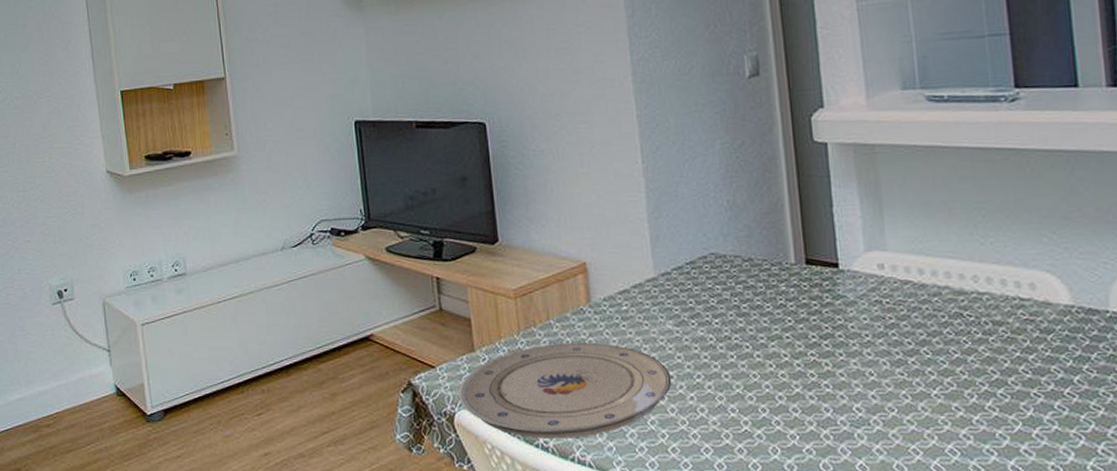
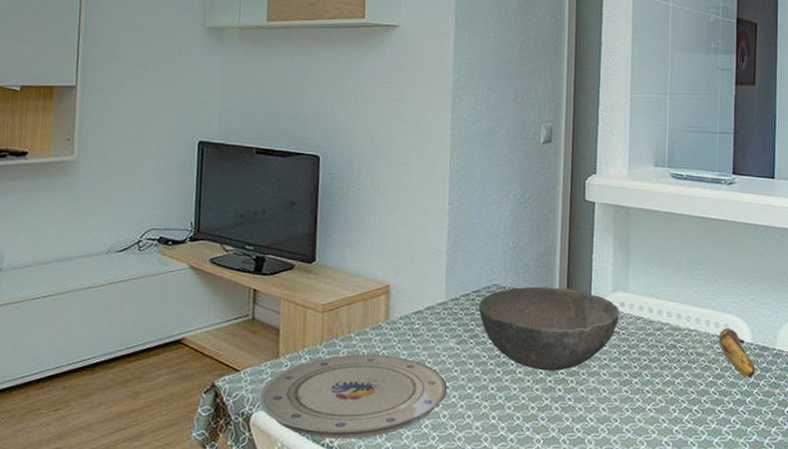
bowl: none [696,251,880,353] -> present [479,286,620,371]
banana: none [1022,287,1082,350] -> present [718,327,755,378]

